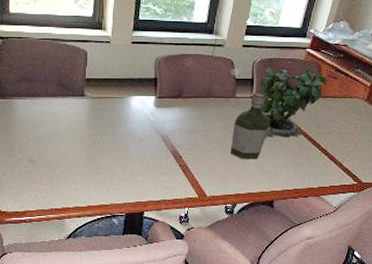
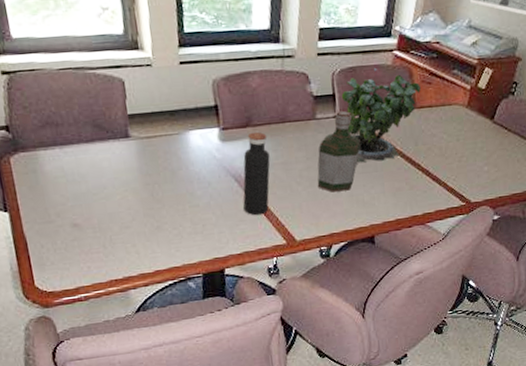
water bottle: none [167,102,194,171] -> present [243,131,270,216]

